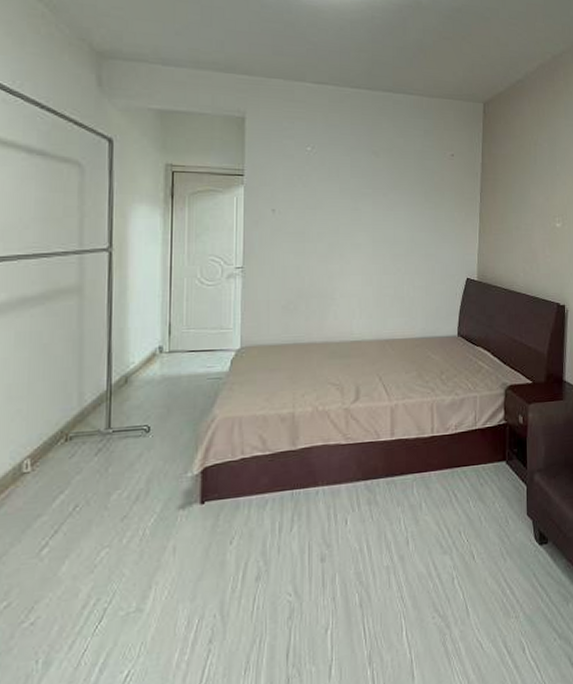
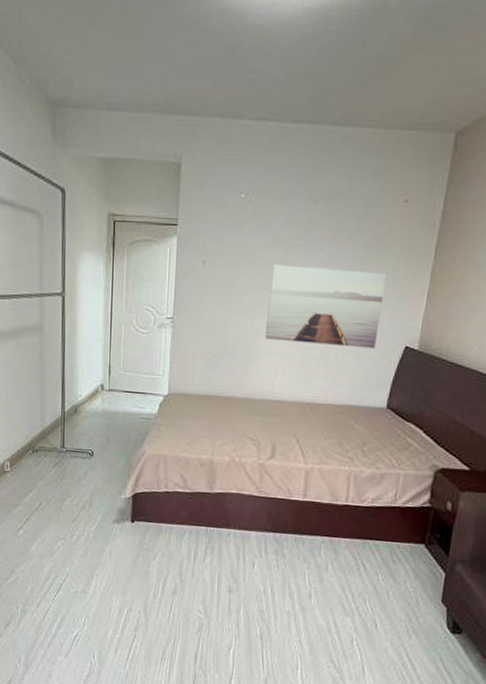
wall art: none [341,210,444,283] -> present [265,264,386,349]

